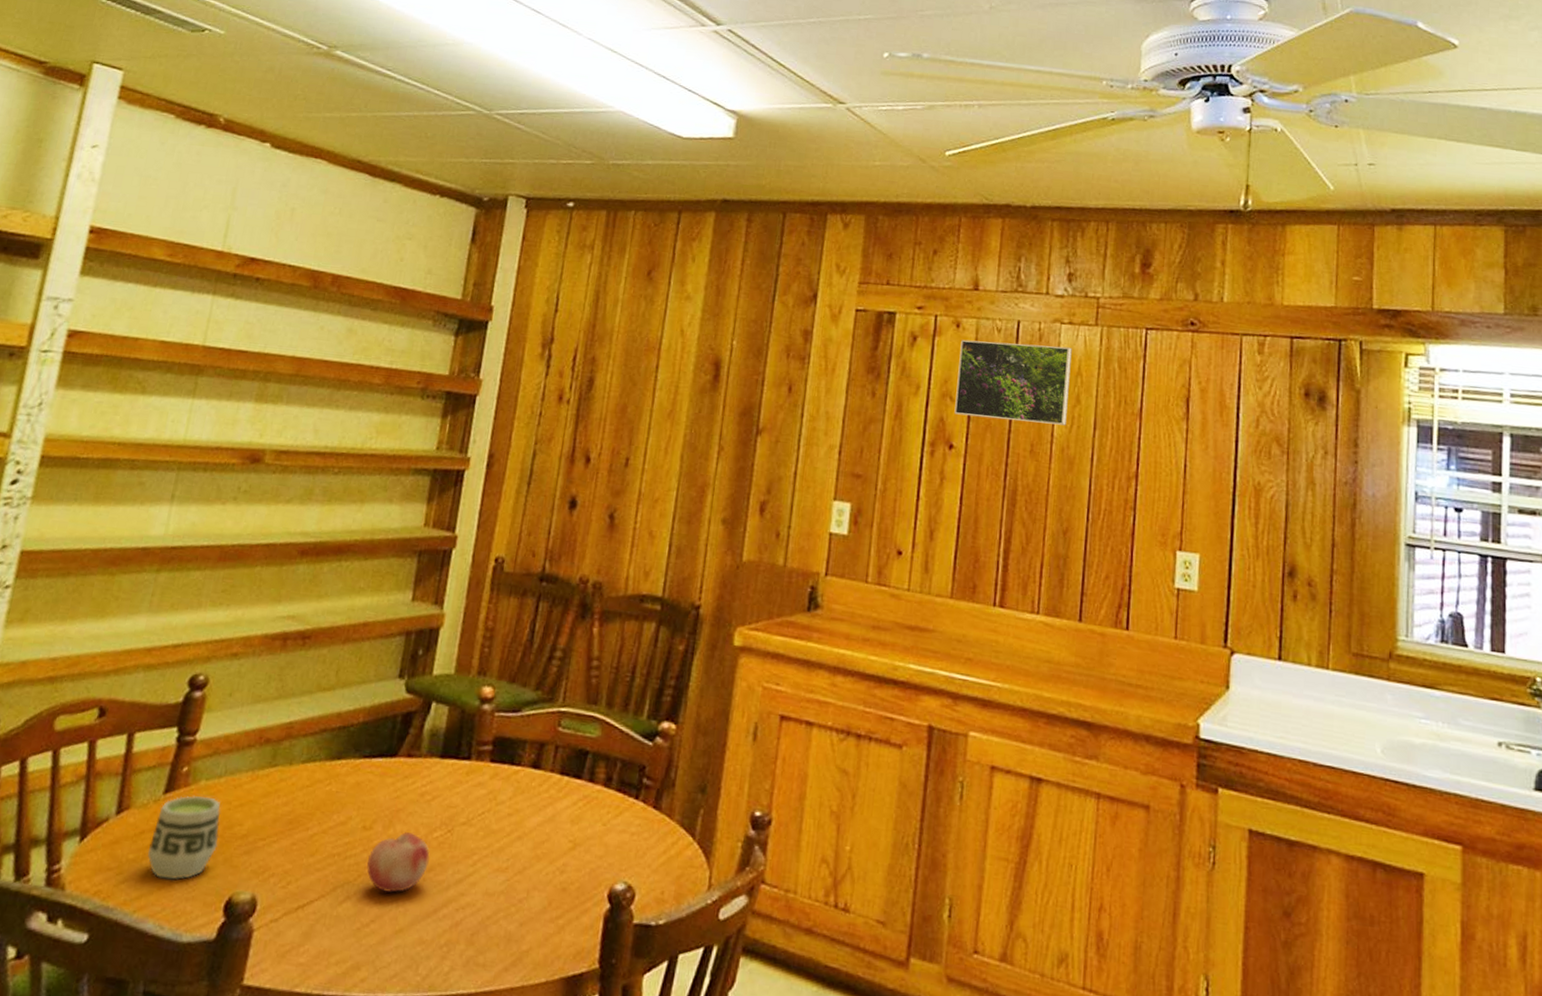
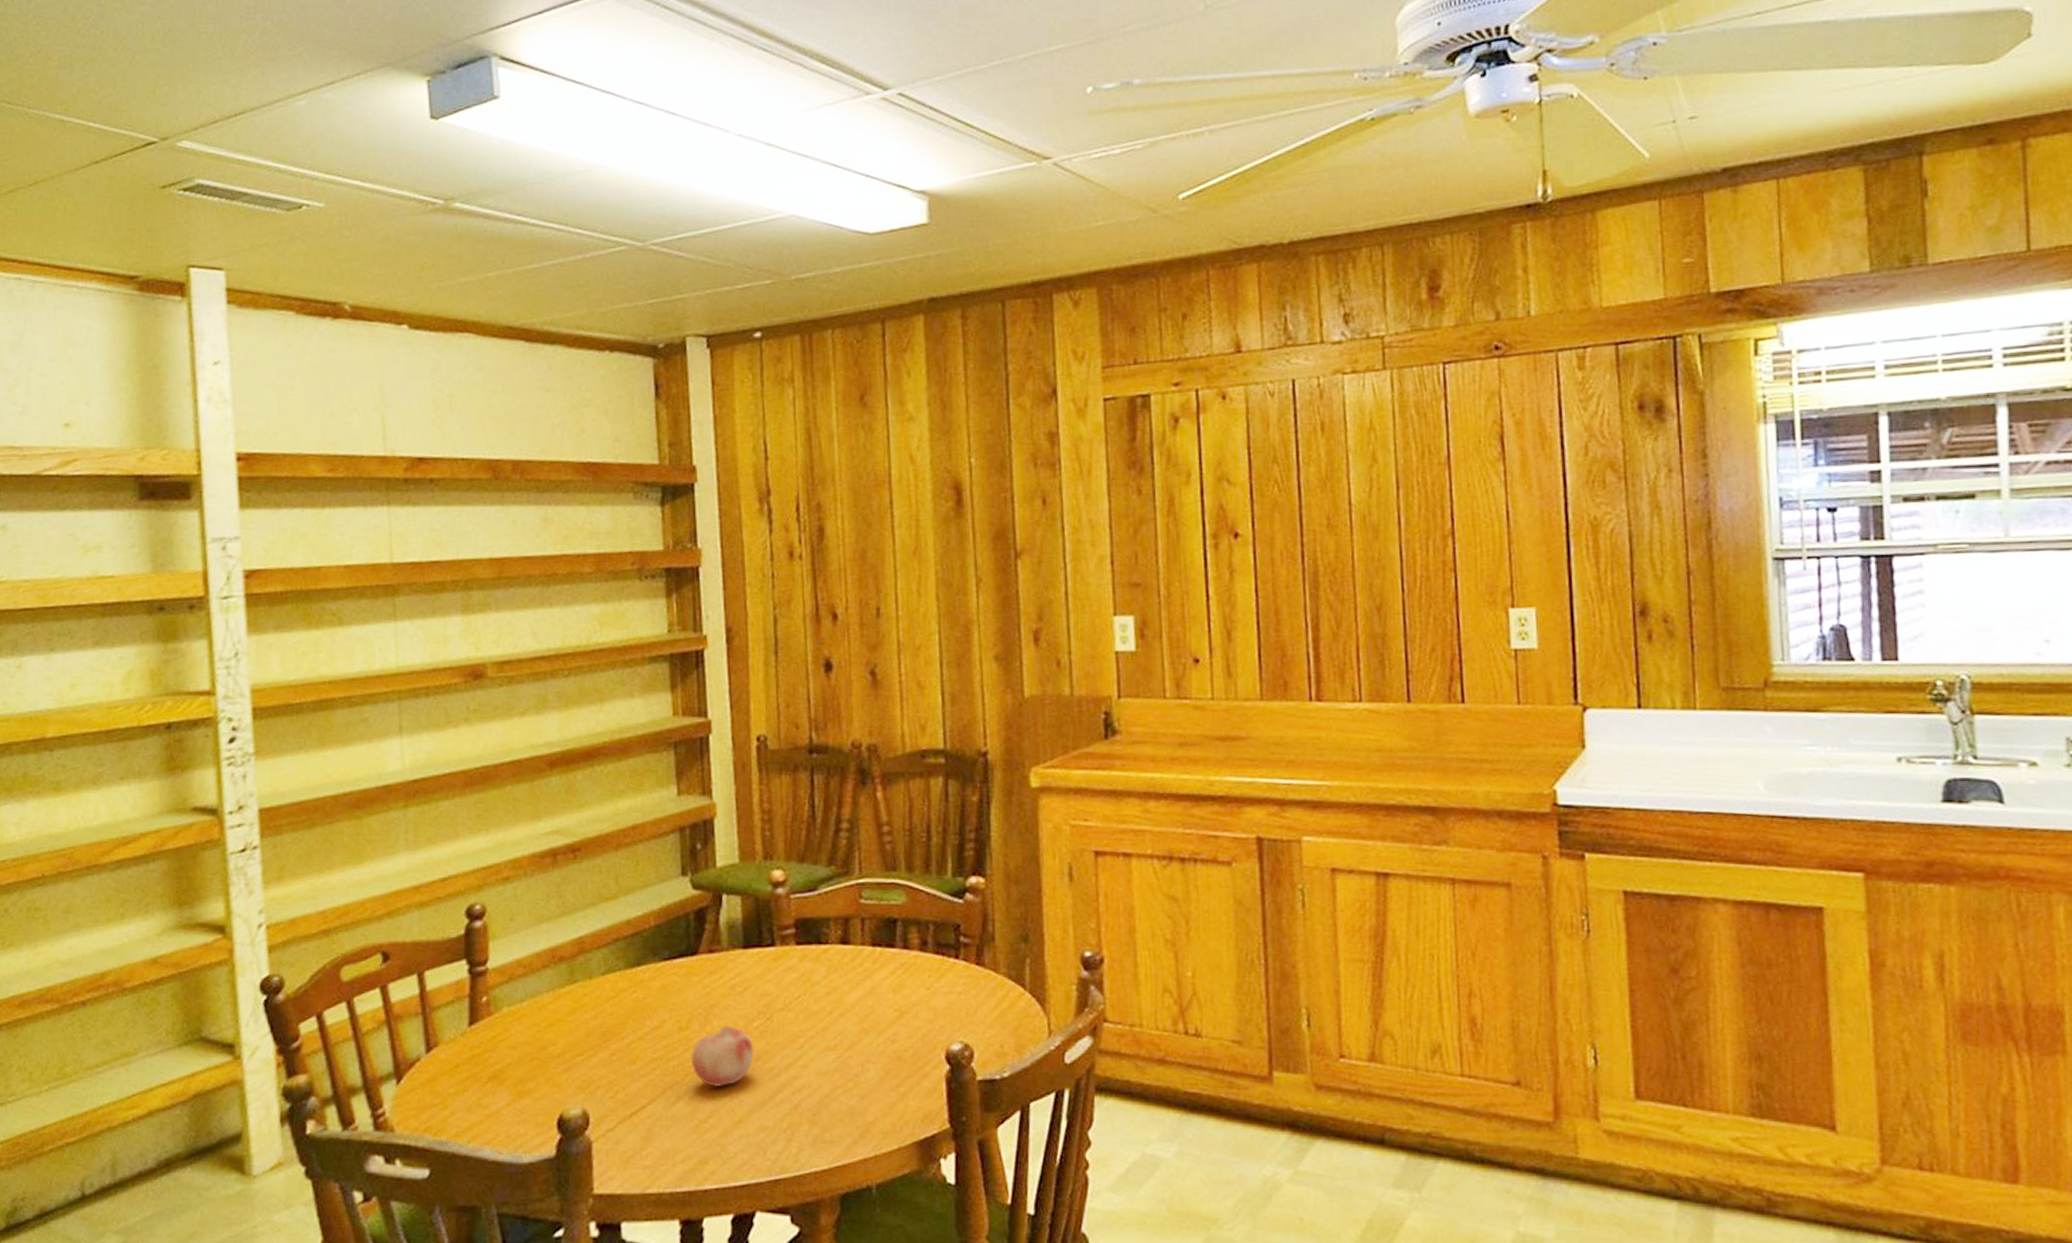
cup: present [147,796,221,880] -> none [467,1023,536,1107]
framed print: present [954,339,1072,426] -> none [1230,400,1364,499]

